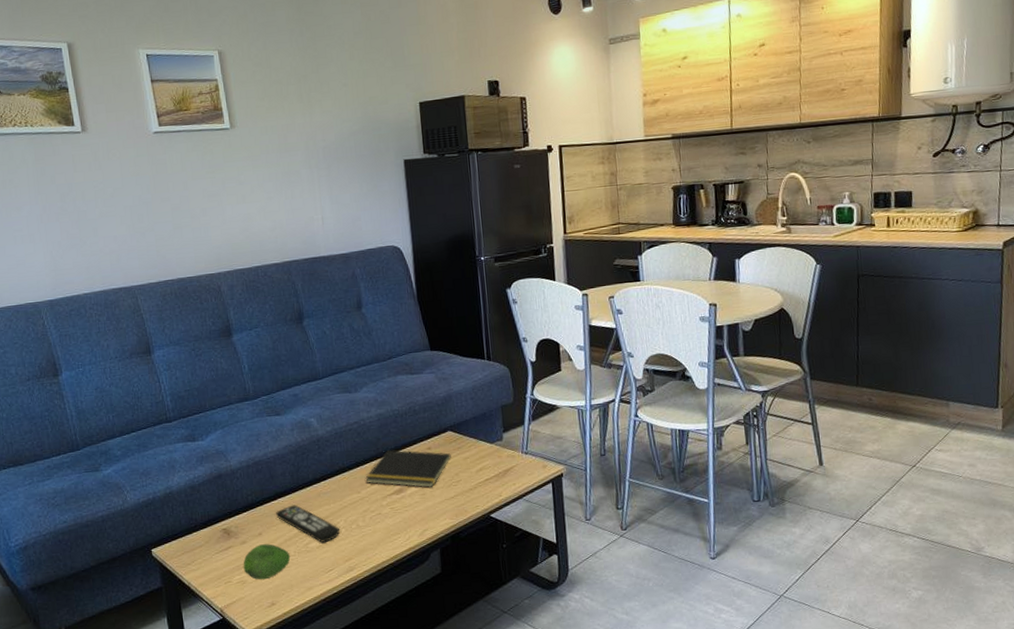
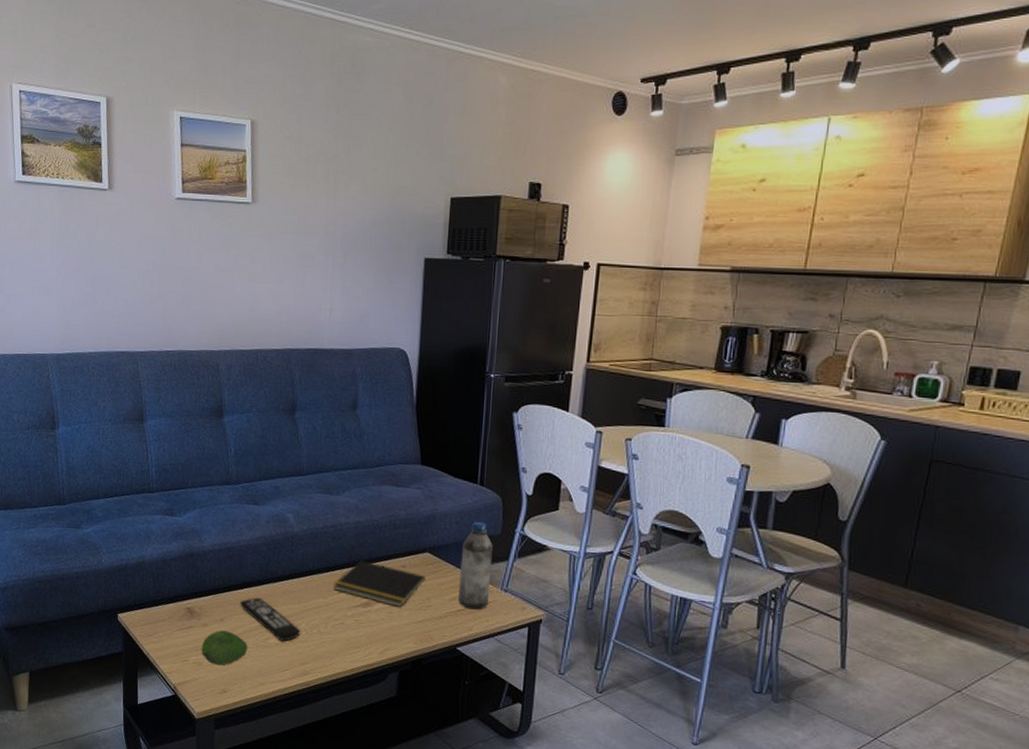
water bottle: none [480,394,512,477] -> present [458,522,493,610]

